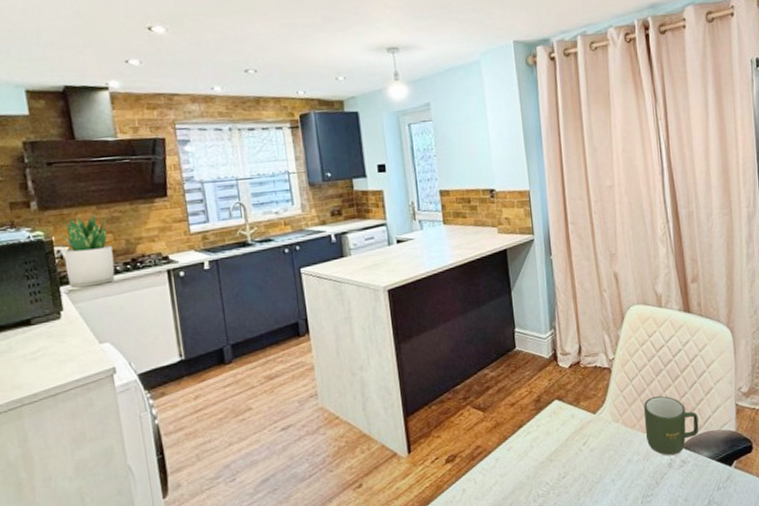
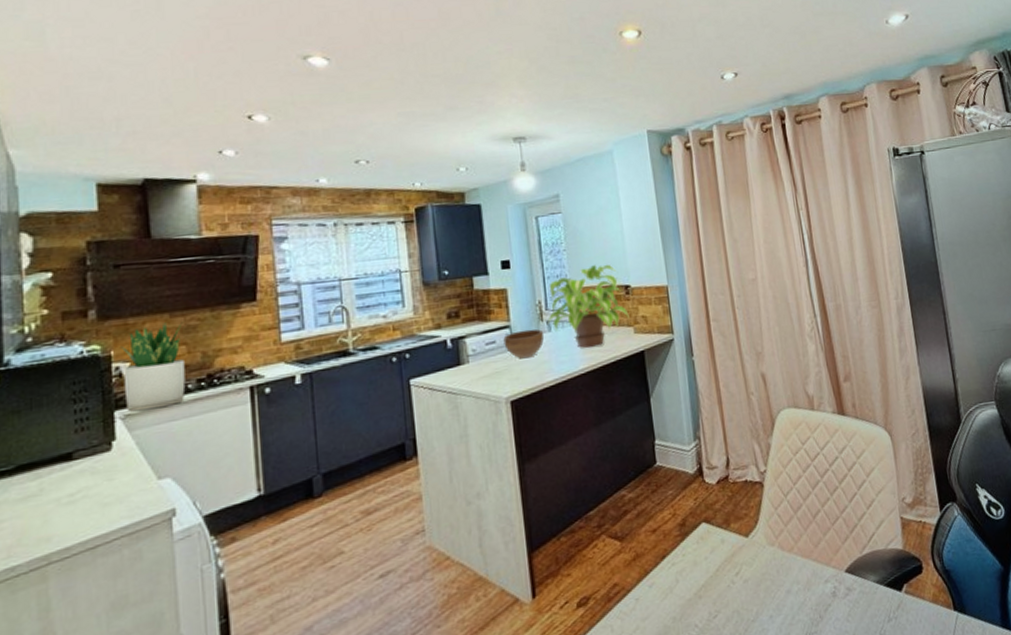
bowl: none [380,227,417,253] -> present [503,329,545,359]
plant: none [420,169,494,245] -> present [548,264,629,348]
mug: present [644,395,699,456] -> none [801,512,864,584]

